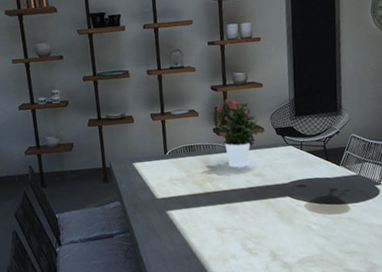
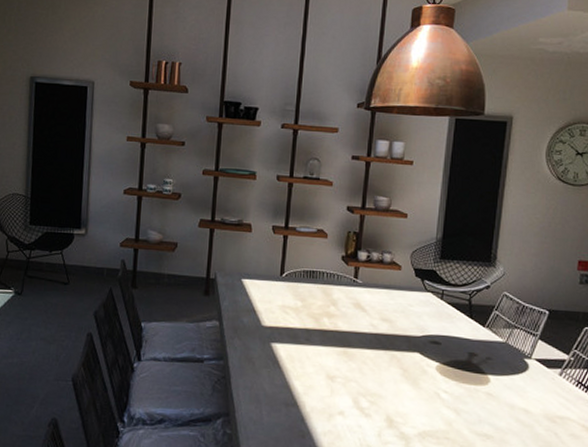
potted flower: present [209,98,263,167] -> none [341,223,400,308]

